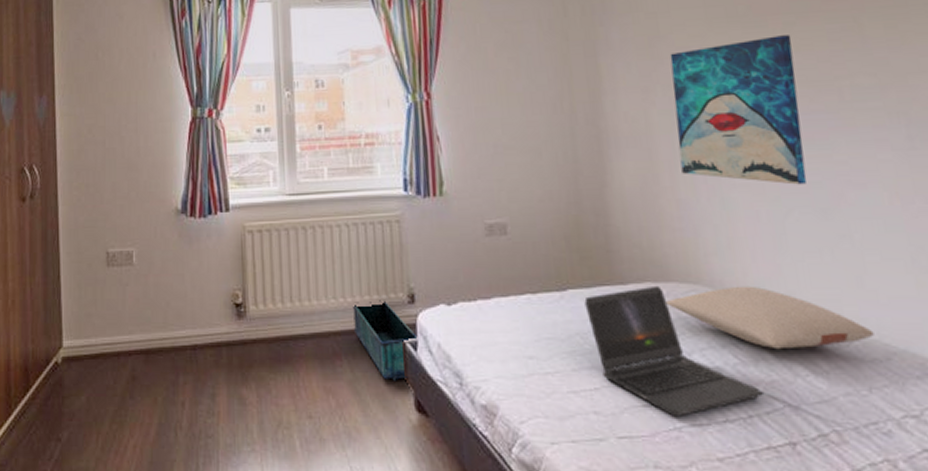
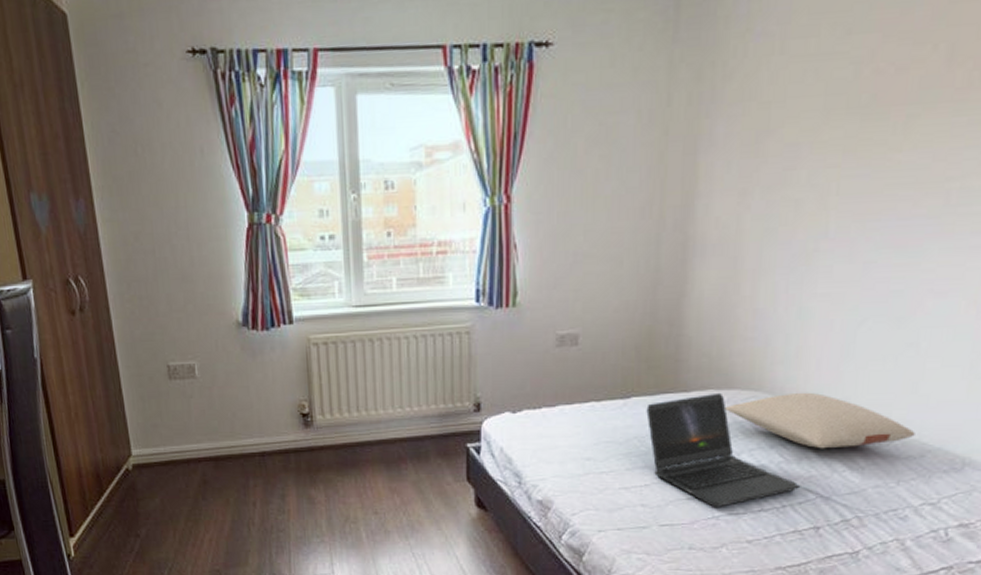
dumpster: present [353,300,420,381] -> none [419,409,483,481]
wall art: present [670,35,807,185] -> none [764,129,912,294]

